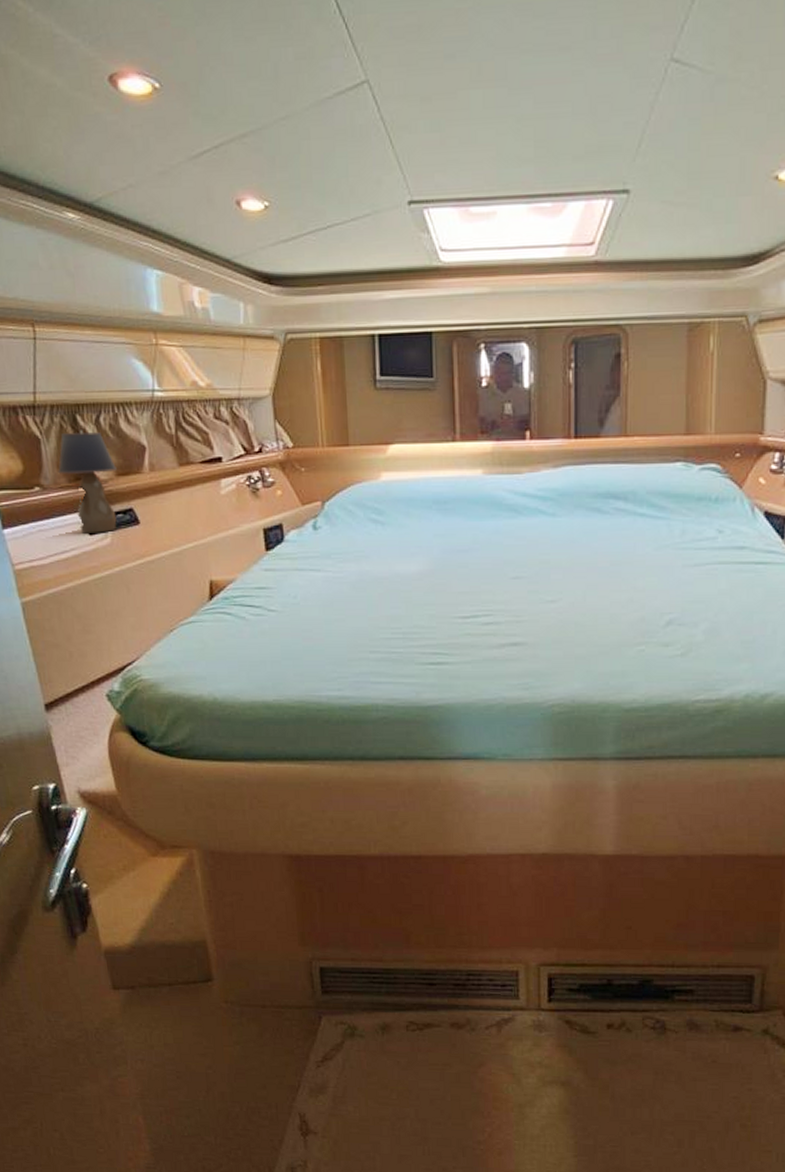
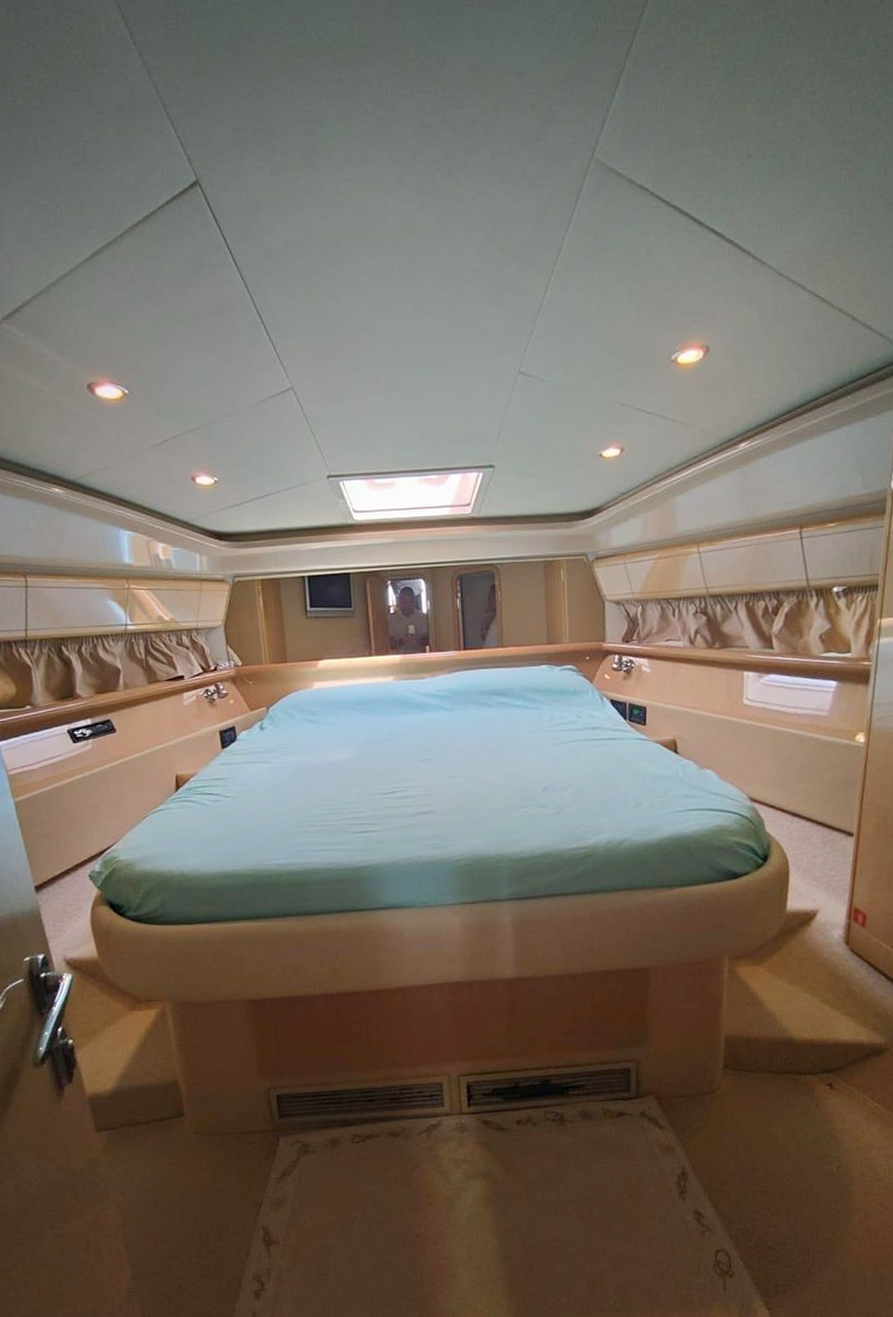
table lamp: present [58,430,118,533] -> none [46,658,97,742]

